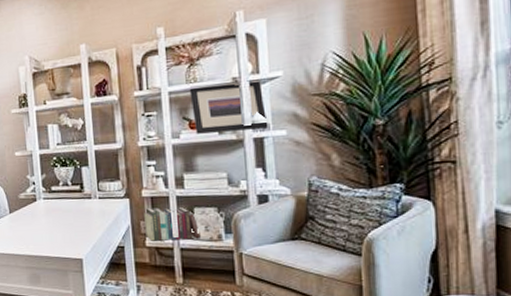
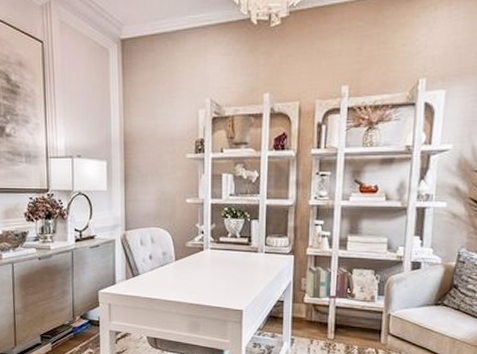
picture frame: present [189,79,269,134] -> none [364,150,432,199]

